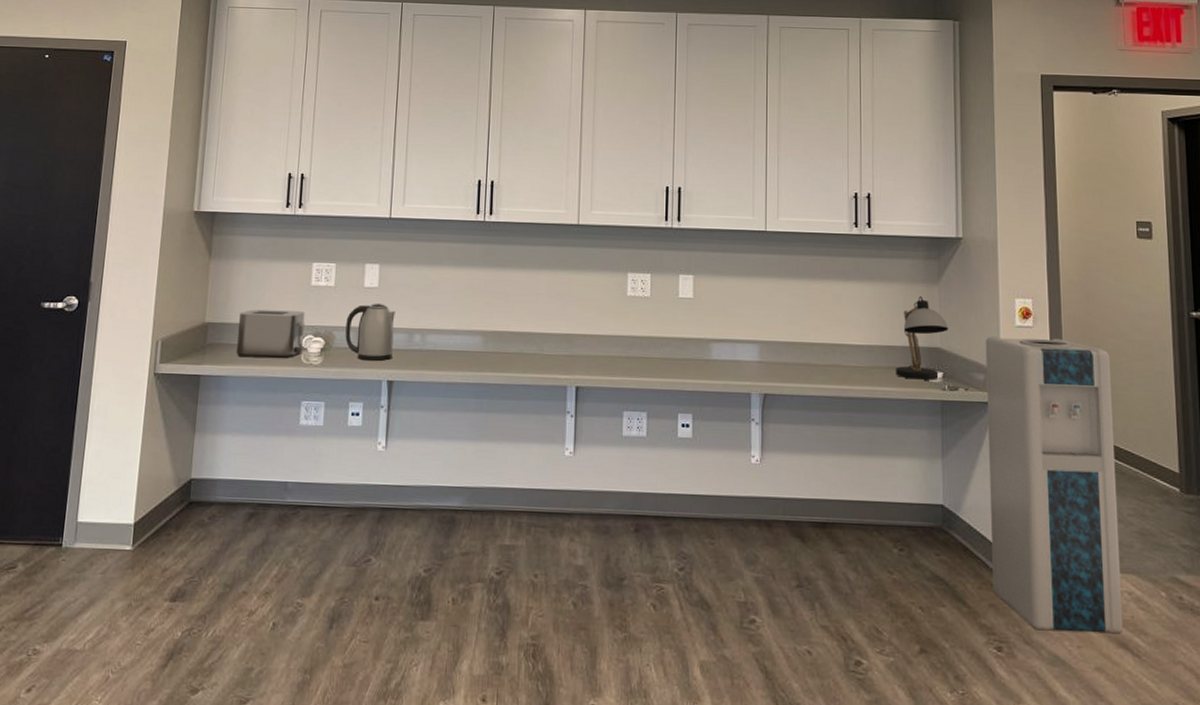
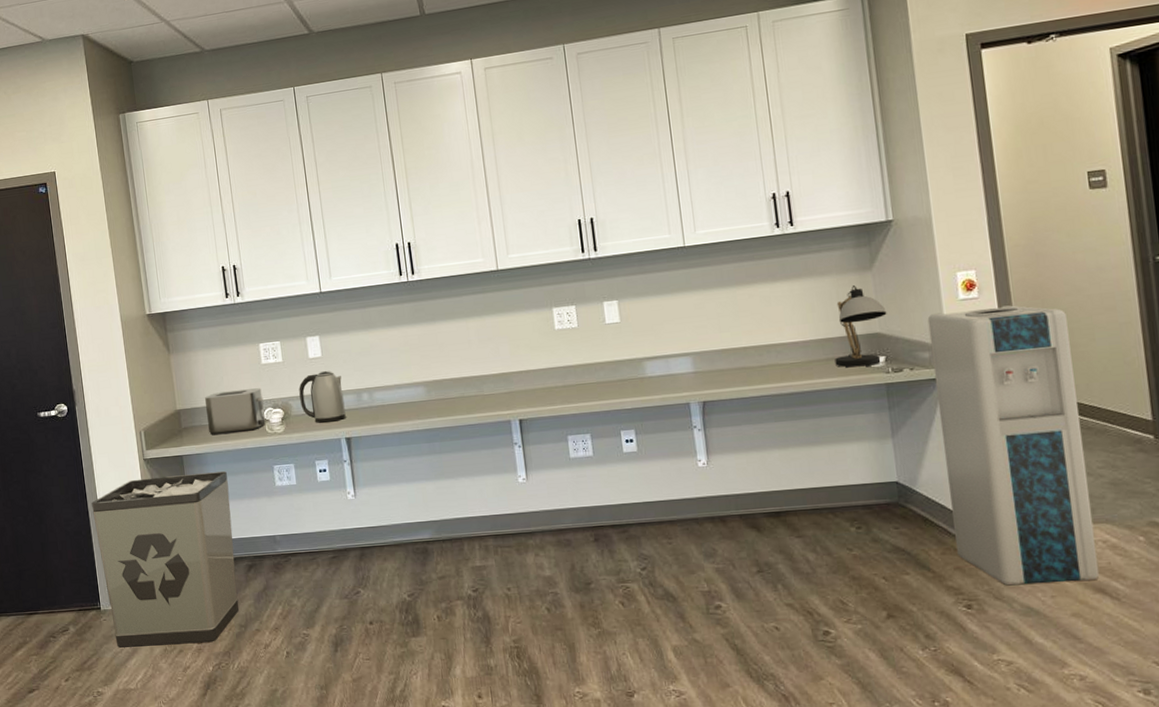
recycling bin: none [71,395,247,602] -> present [91,471,239,648]

